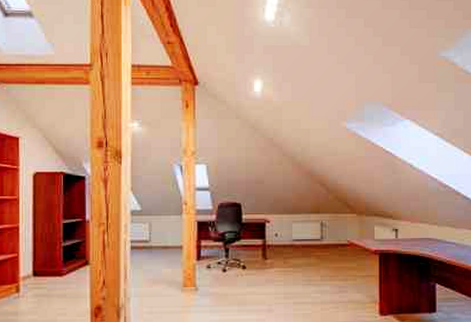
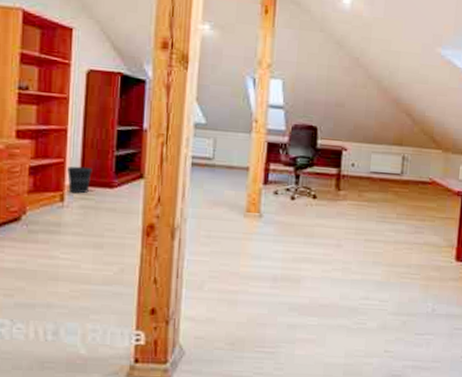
wastebasket: none [21,259,43,284] -> present [67,166,92,194]

